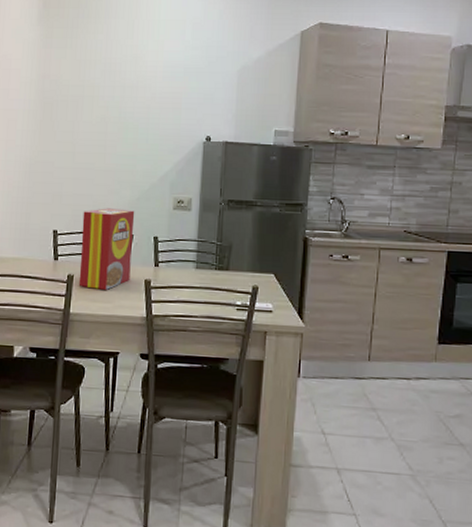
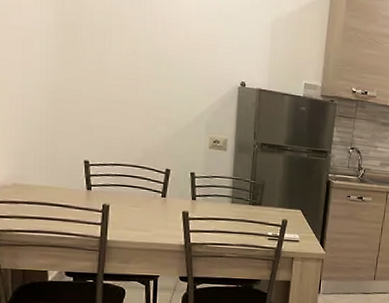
cereal box: present [78,208,135,290] -> none [115,142,171,220]

